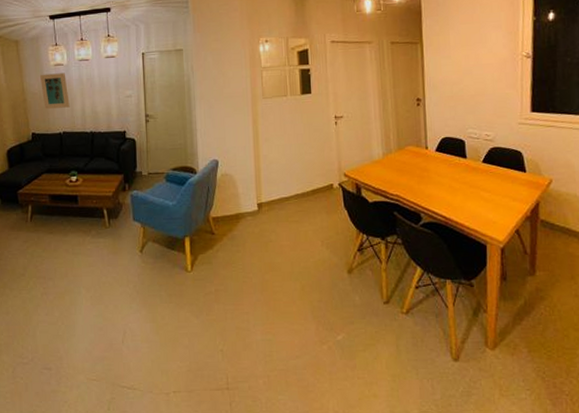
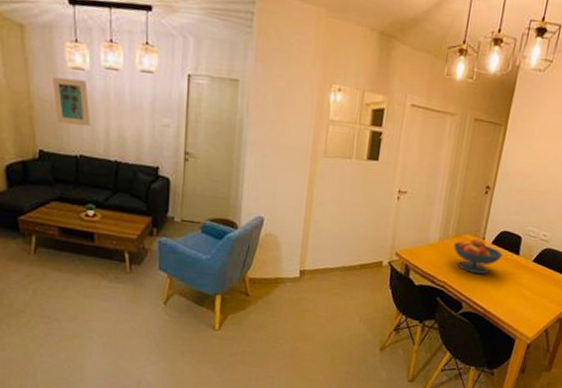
fruit bowl: none [398,148,450,183] -> present [453,238,503,275]

